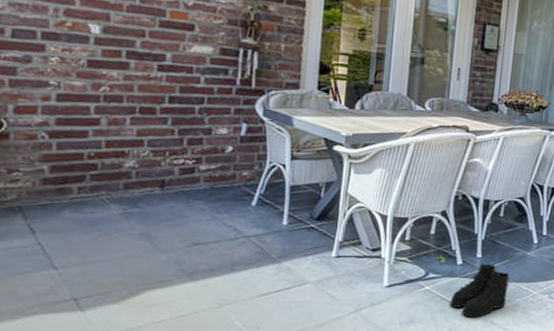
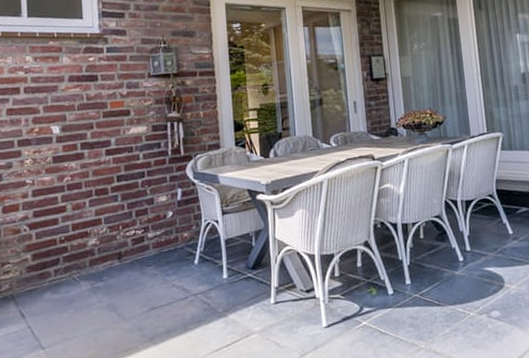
boots: present [450,262,510,318] -> none [389,288,445,350]

